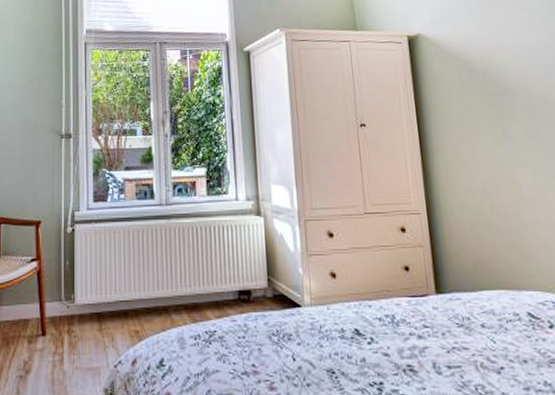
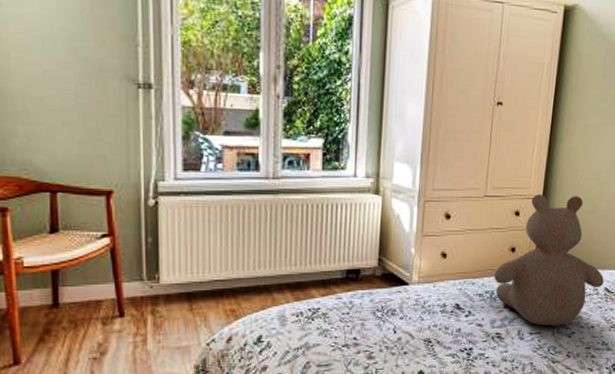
bear: none [391,208,524,359] -> present [494,194,604,326]

